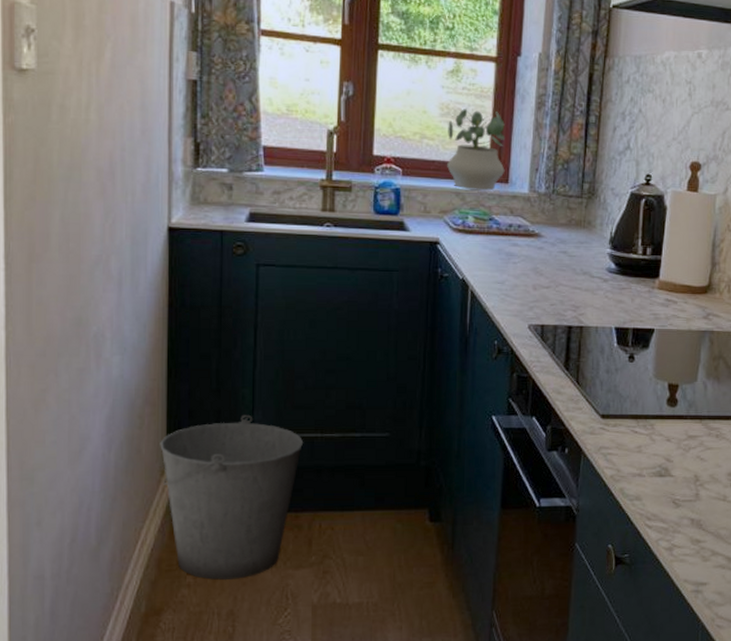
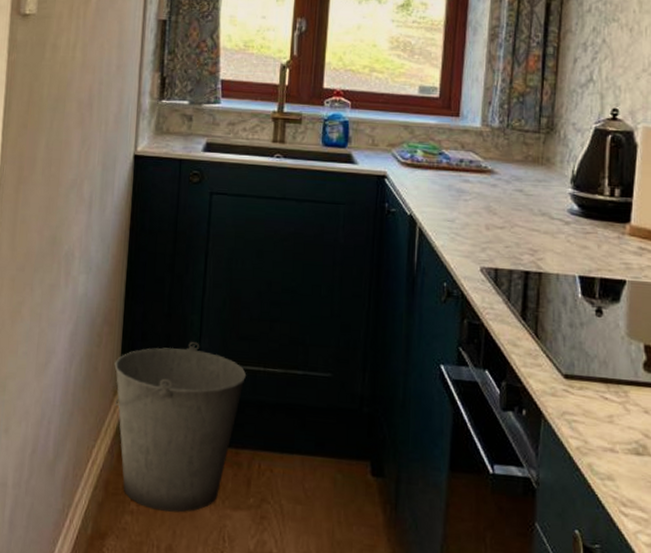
potted plant: present [447,109,505,191] -> none [396,42,456,125]

